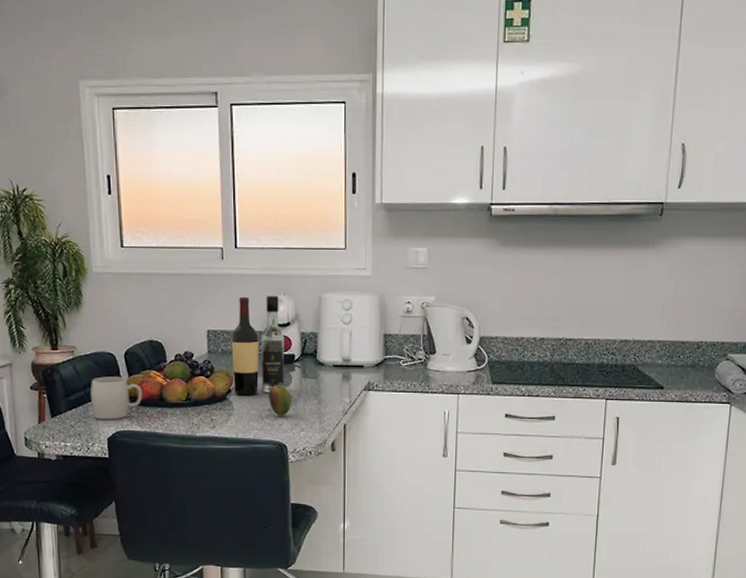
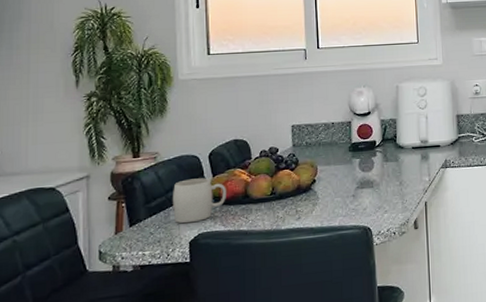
wine bottle: present [232,296,259,396] -> none [315,91,342,185]
bottle: present [261,296,285,393] -> none [343,88,368,180]
fruit: present [269,385,291,416] -> none [352,170,374,201]

